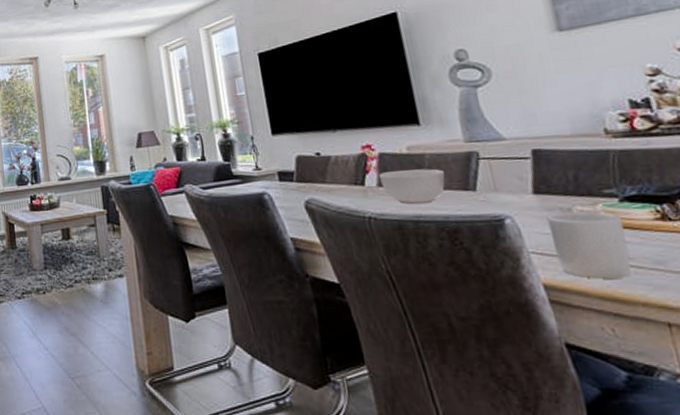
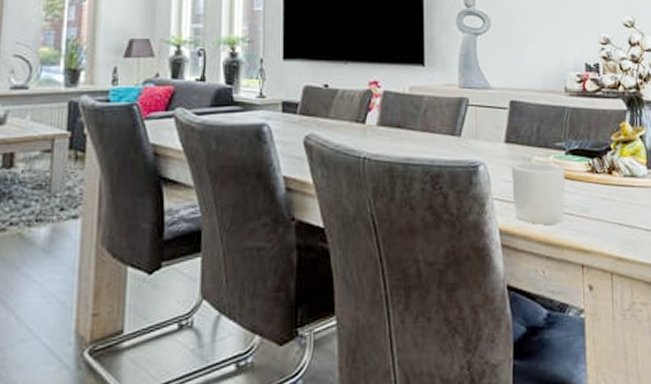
bowl: present [378,168,446,205] -> none [379,110,438,147]

